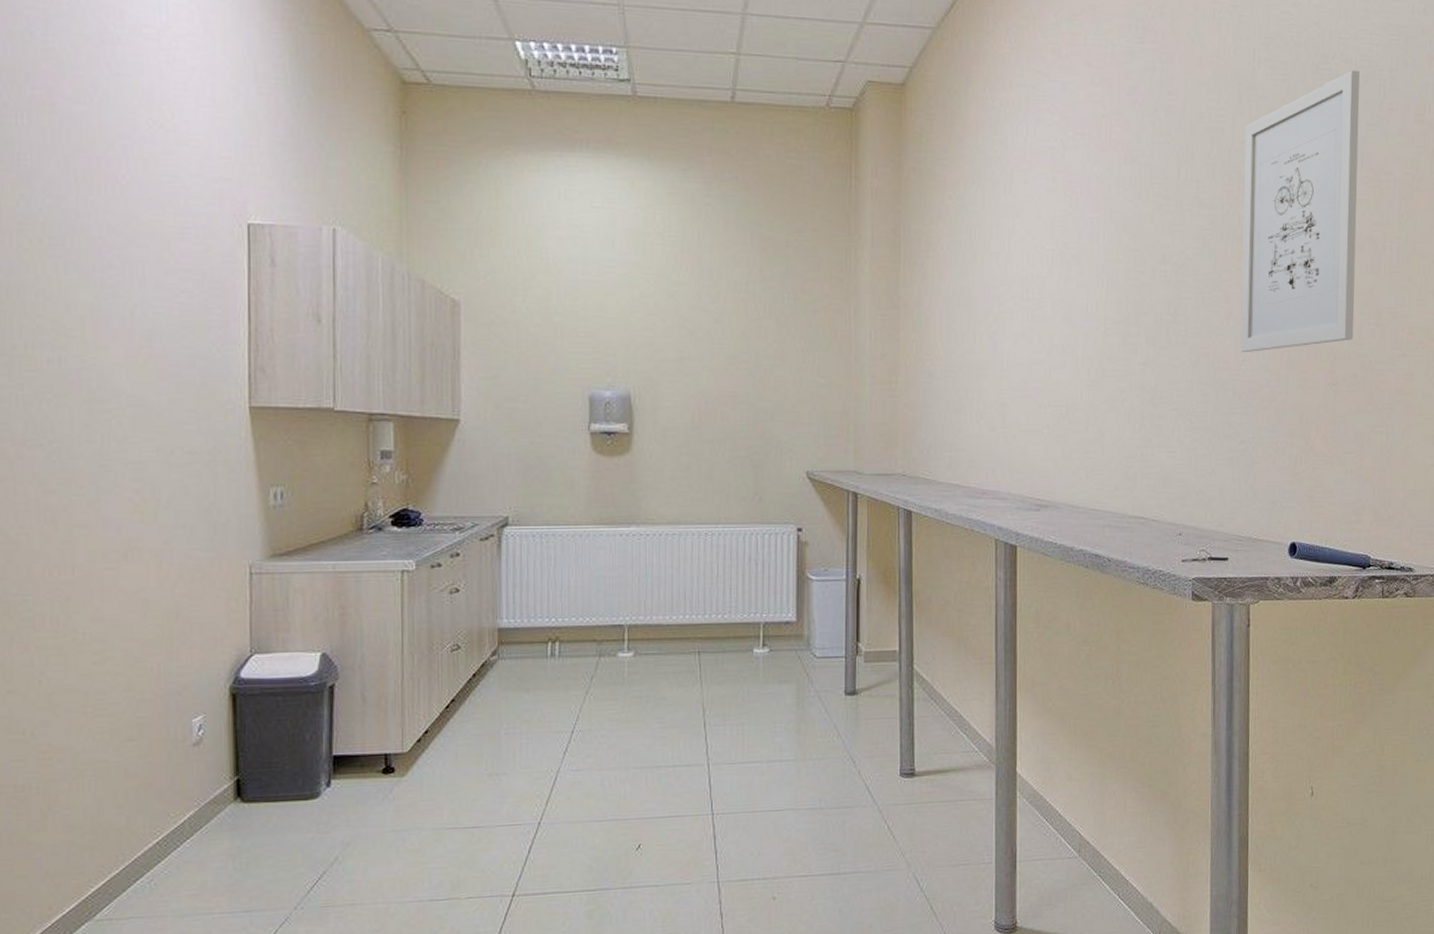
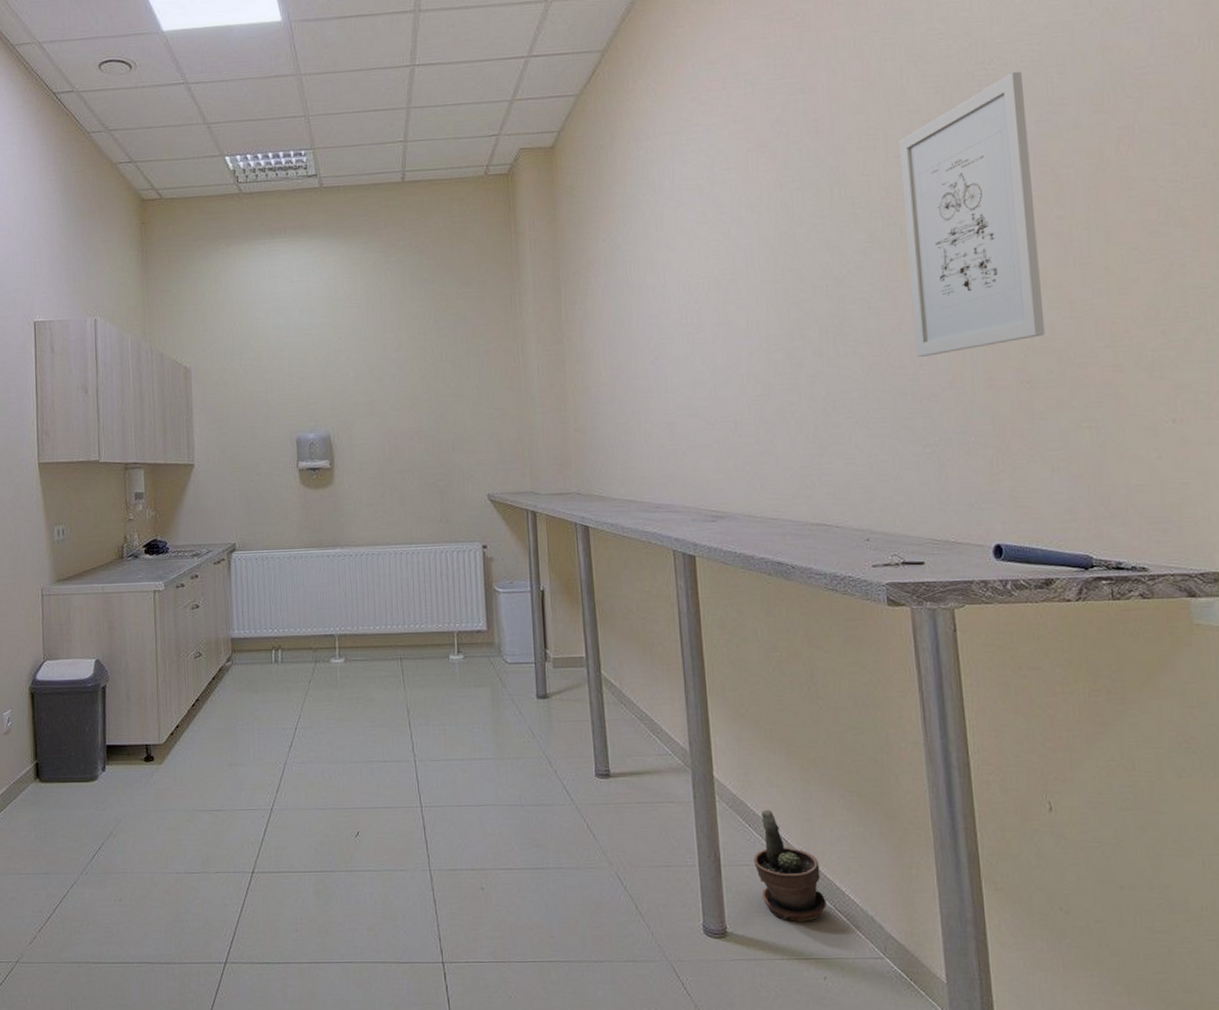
potted plant: none [1048,803,1111,912] -> present [753,809,826,922]

